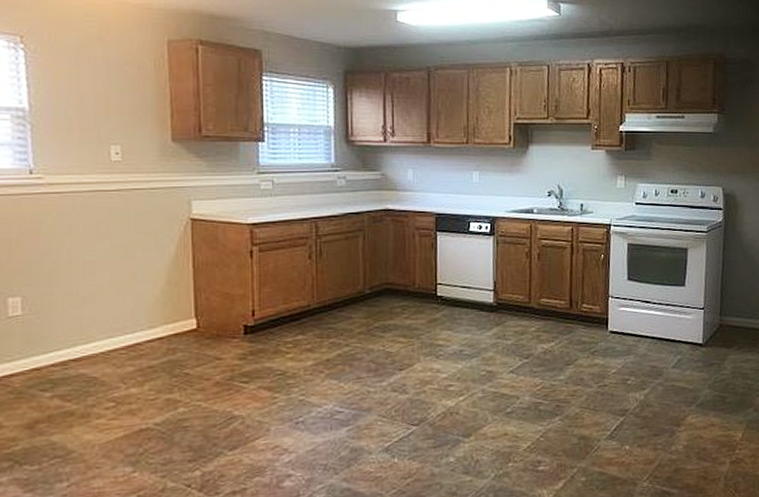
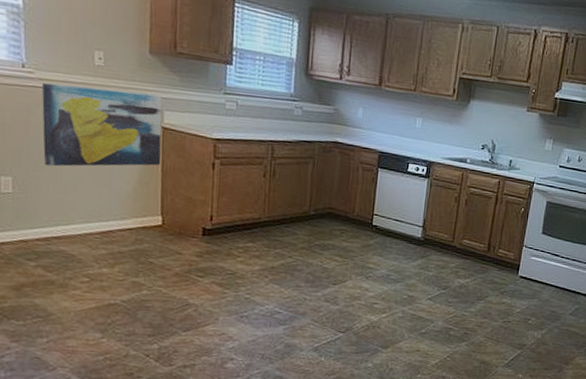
wall art: none [52,185,192,279] -> present [41,83,162,167]

